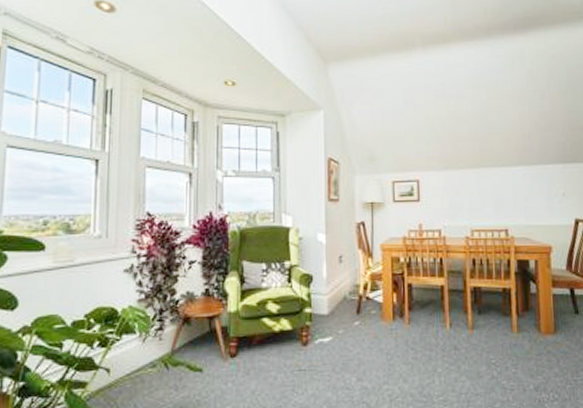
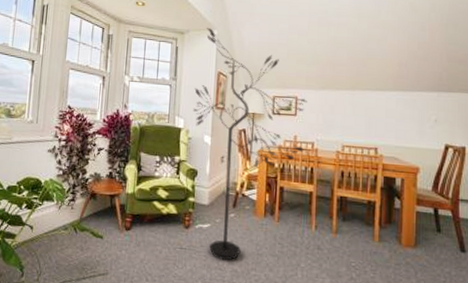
floor lamp: none [302,107,431,378] -> present [193,27,307,261]

